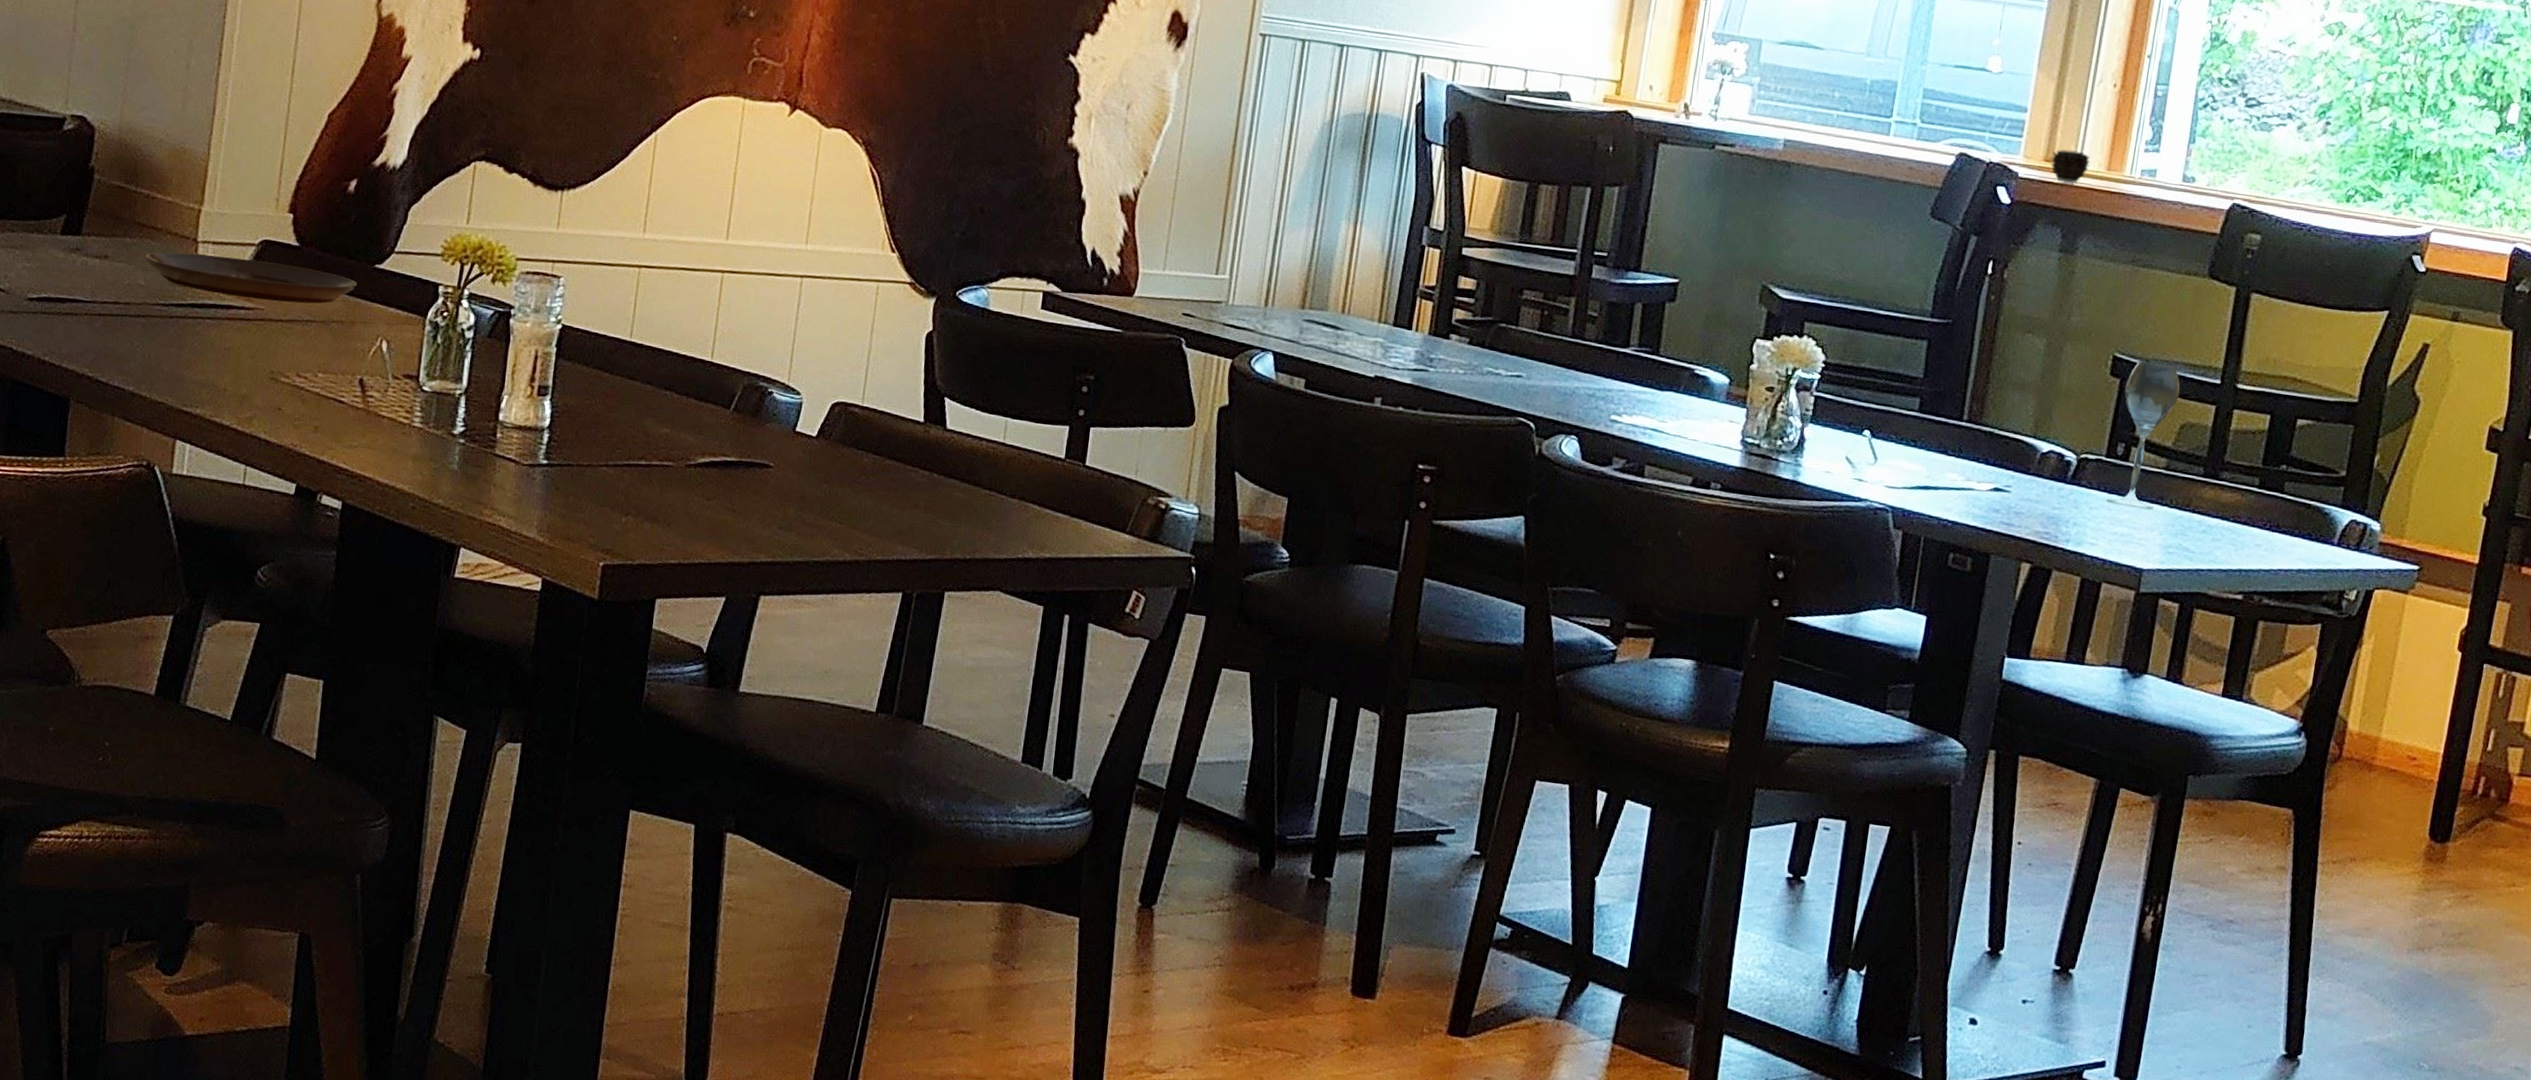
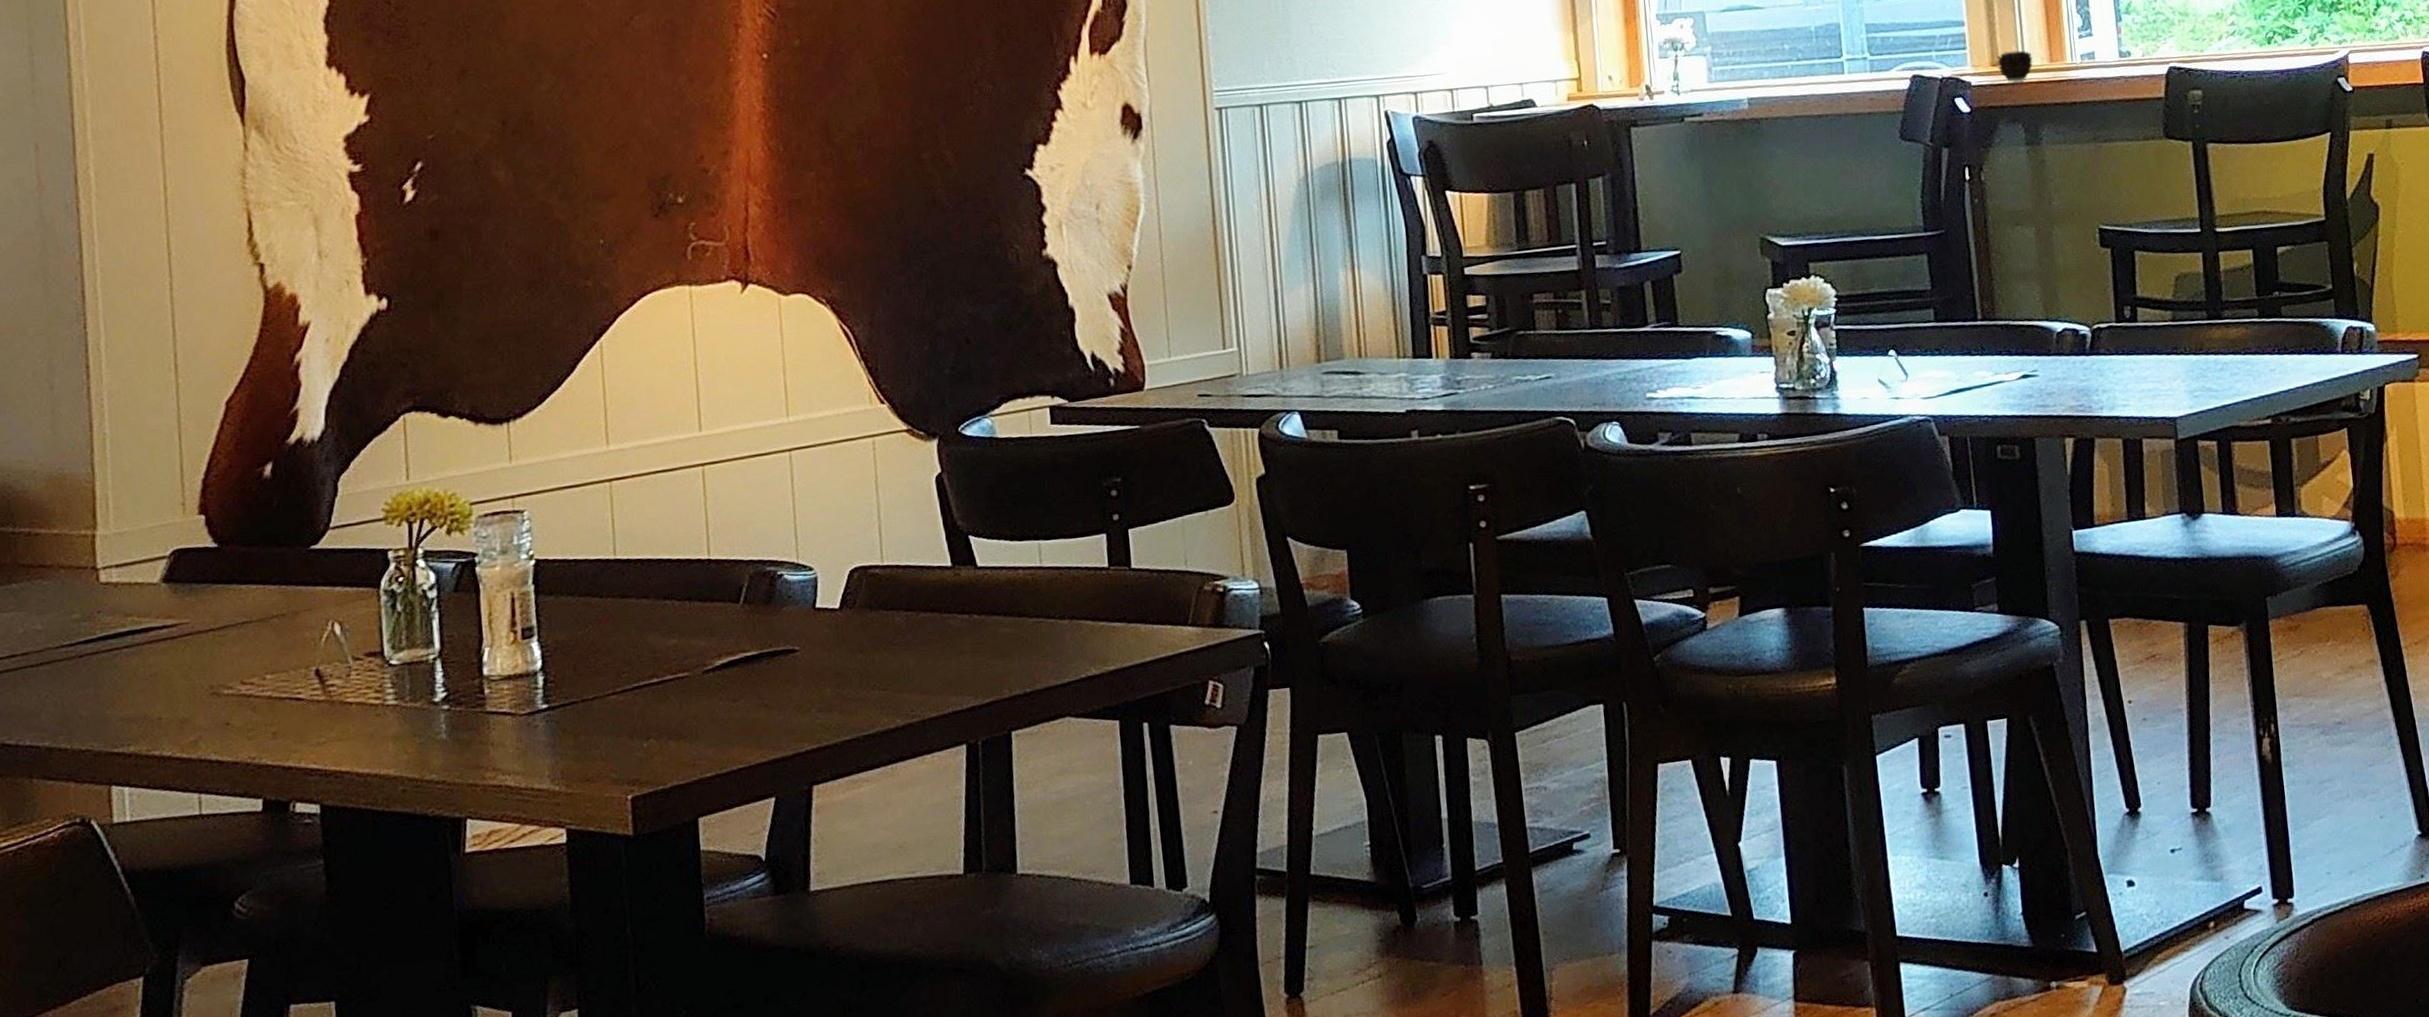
plate: present [145,252,357,304] -> none [37,566,293,621]
wineglass: present [2105,361,2180,511] -> none [2116,225,2171,365]

